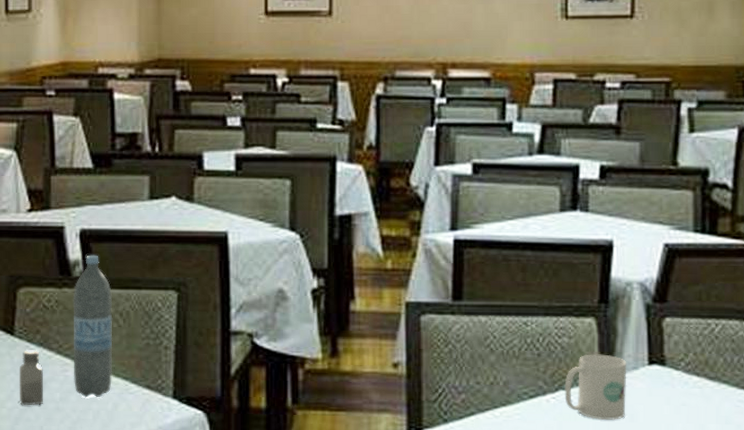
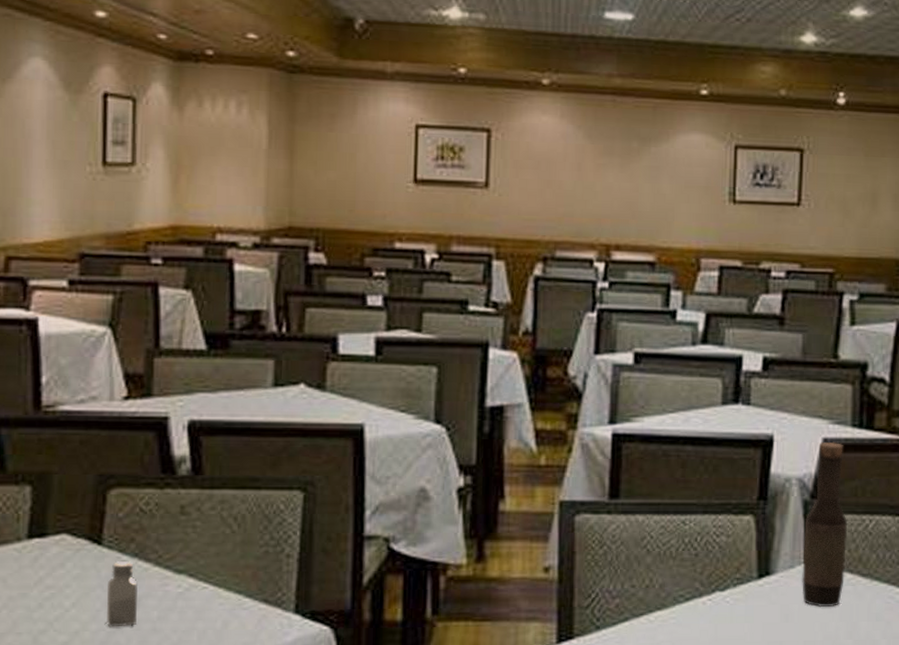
water bottle: present [73,255,113,398] -> none [174,450,226,616]
mug: present [564,354,627,420] -> none [721,553,784,621]
bottle: none [645,247,693,409] -> present [801,441,848,608]

